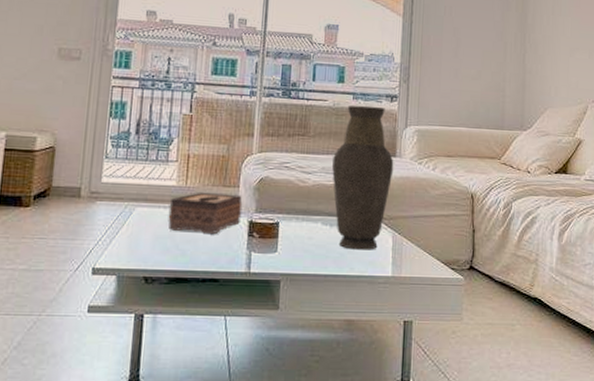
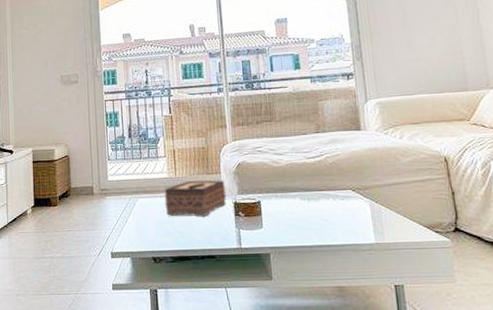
vase: present [332,105,394,250] -> none [300,86,361,221]

